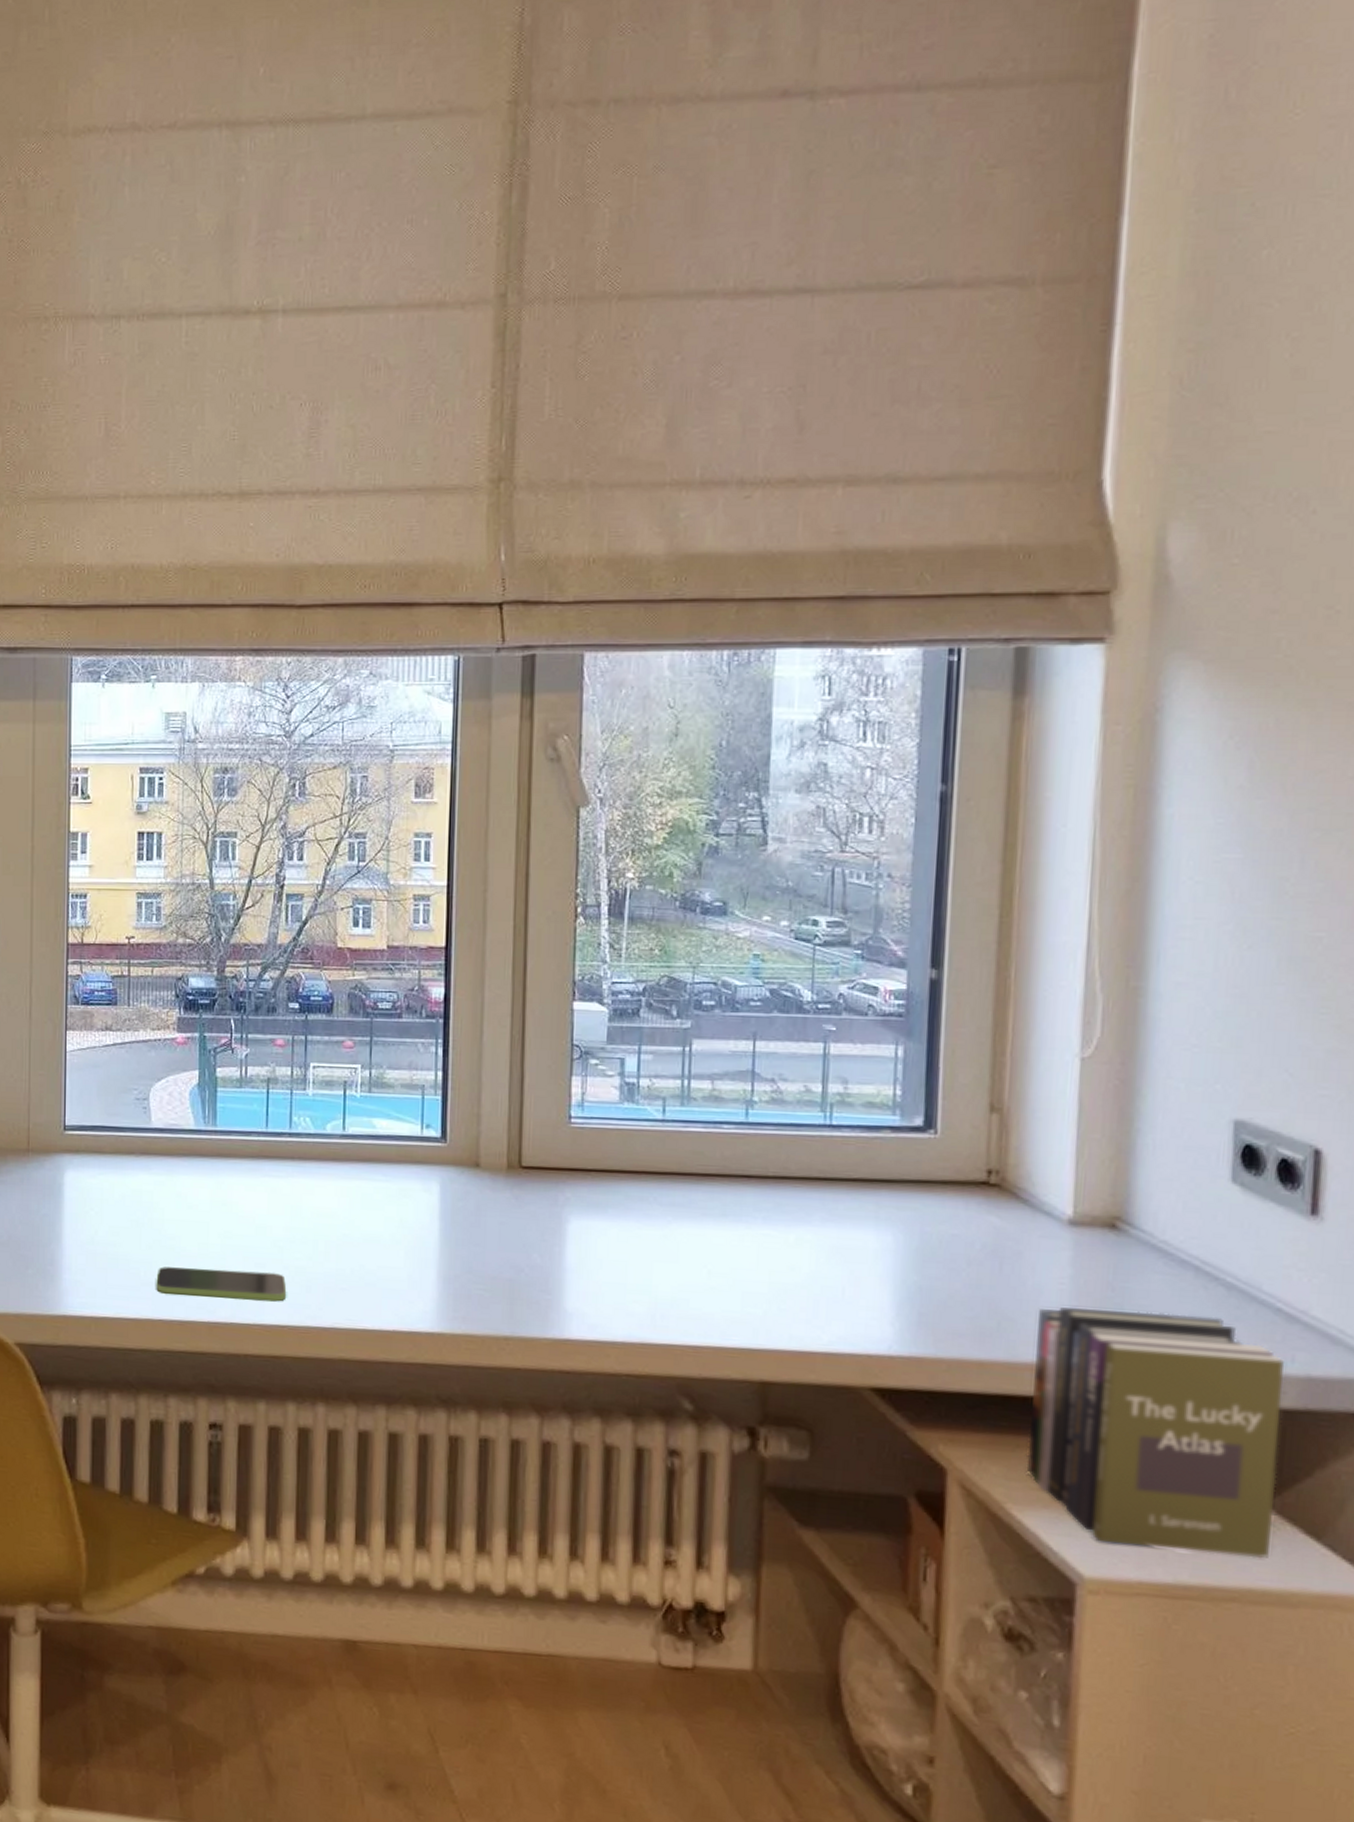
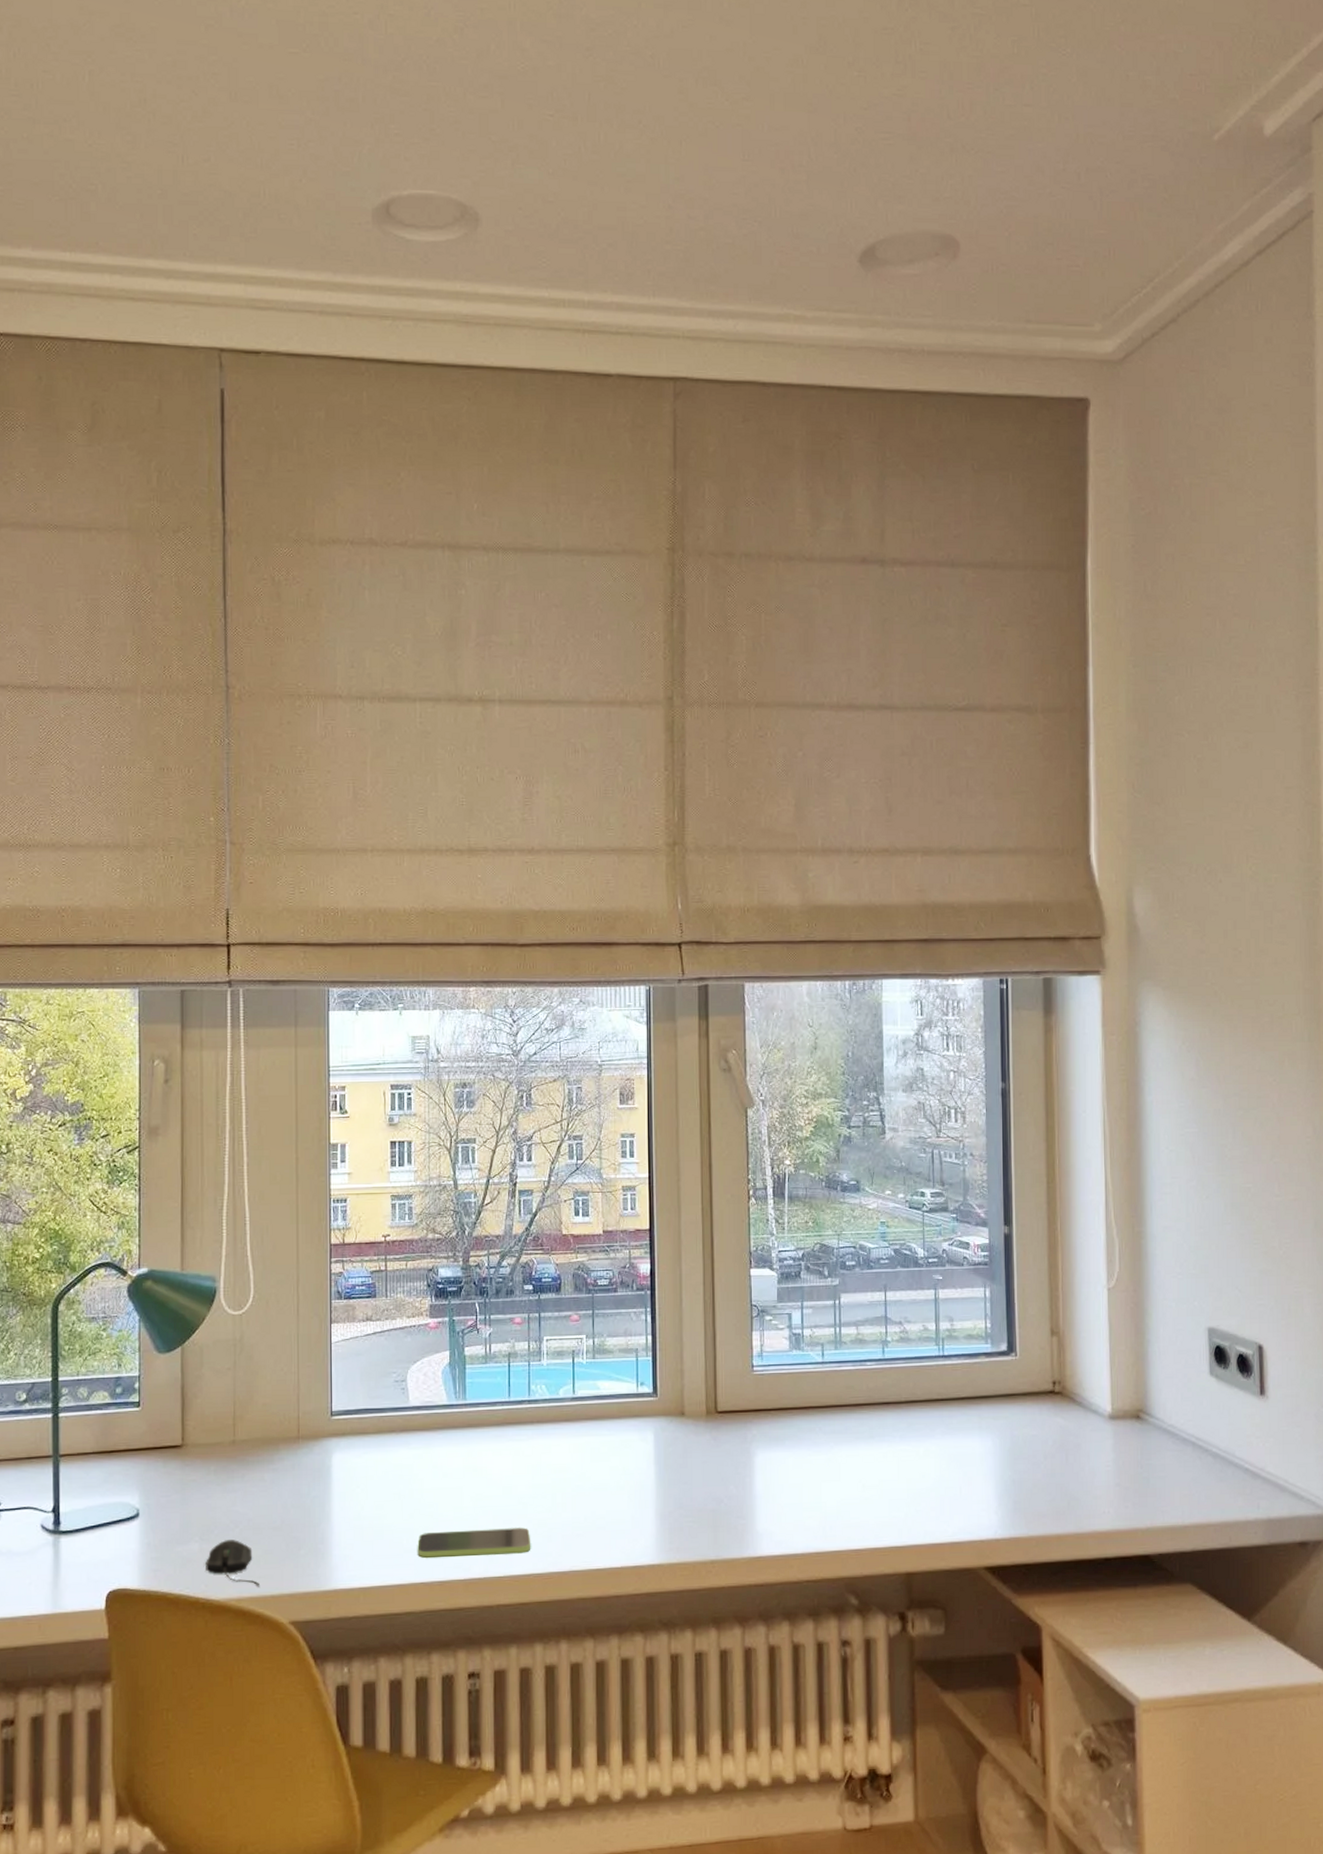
books: present [1027,1307,1285,1558] -> none [1094,1481,1256,1669]

